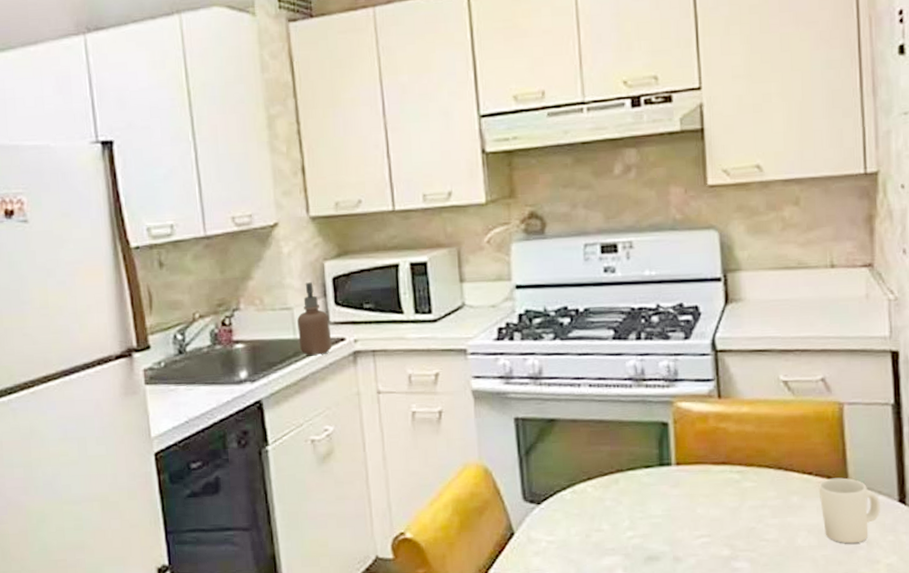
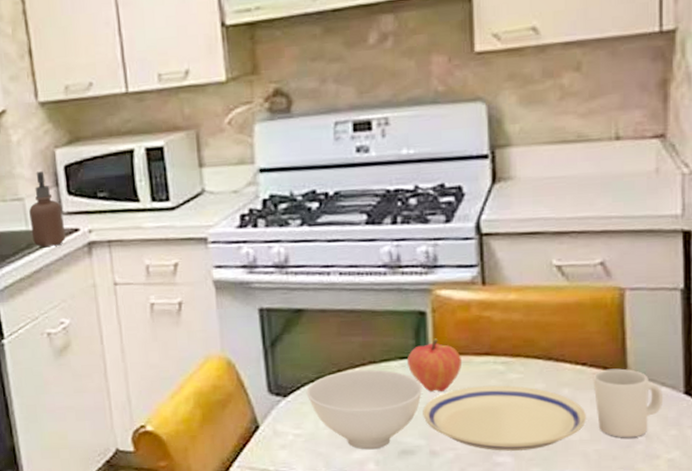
bowl: none [558,478,667,556] -> present [306,370,423,450]
fruit: none [651,448,702,500] -> present [406,338,463,393]
plate: none [666,493,814,557] -> present [423,385,586,451]

